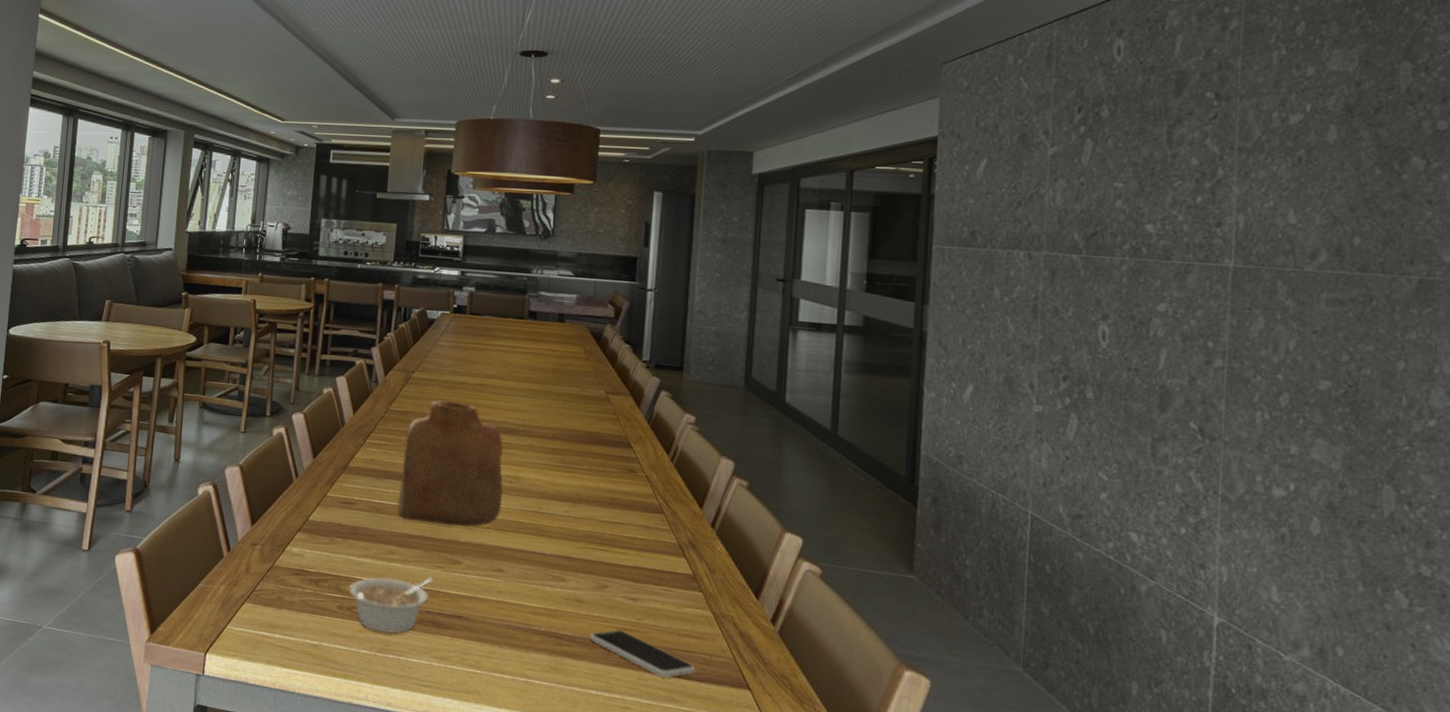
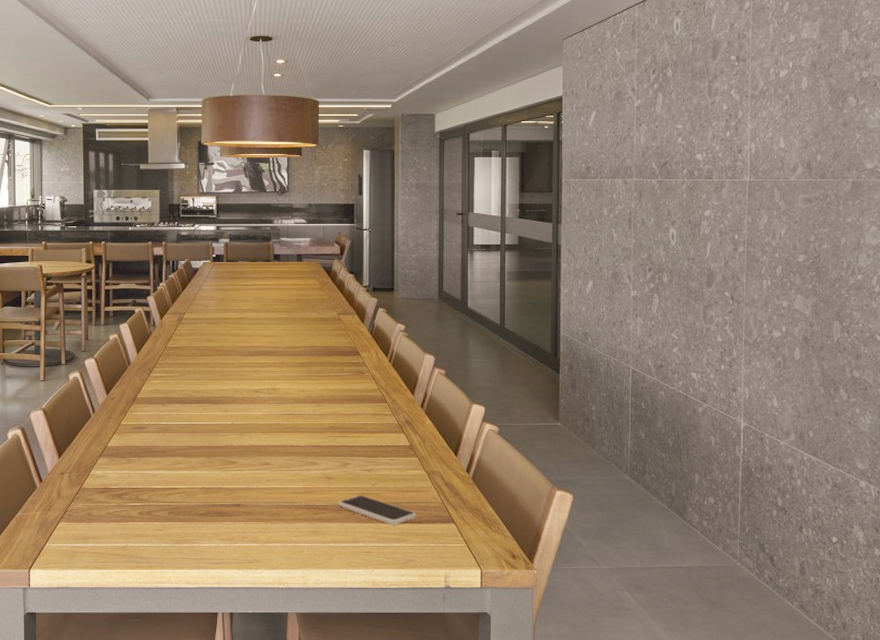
legume: present [349,576,435,634] -> none [147,478,217,528]
vase: present [397,400,504,527] -> none [181,334,264,435]

